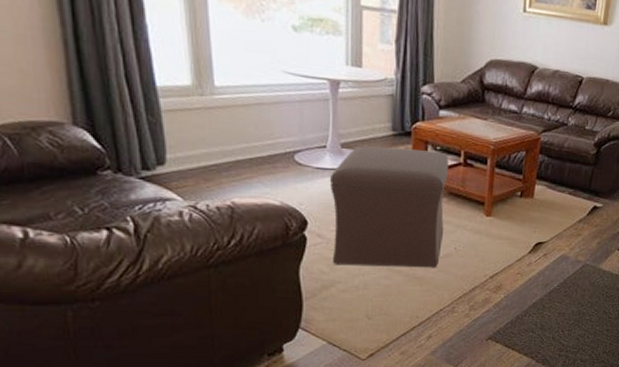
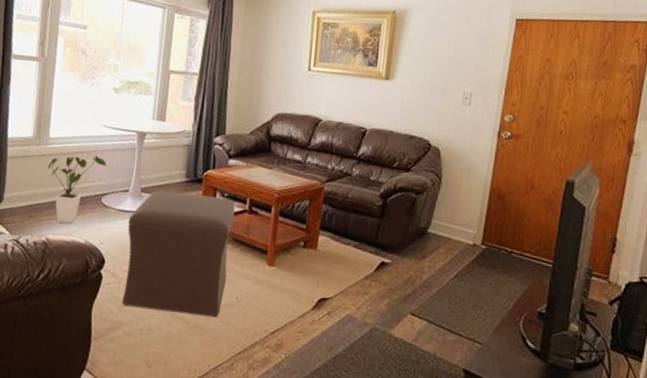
house plant: none [218,107,296,185] -> present [47,155,107,224]

